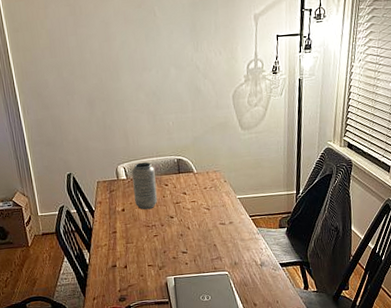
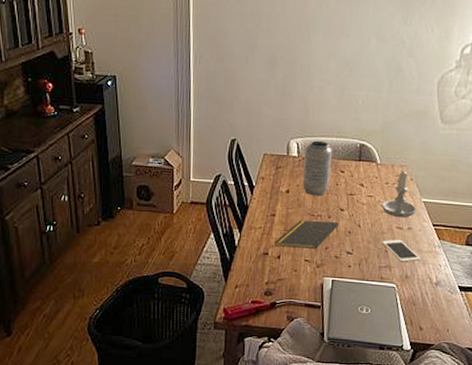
notepad: none [120,228,172,258] -> present [274,220,339,249]
candle: none [204,175,234,216] -> present [382,170,417,218]
cell phone: none [210,233,245,253] -> present [382,239,421,263]

